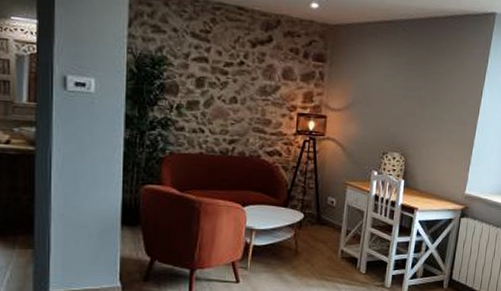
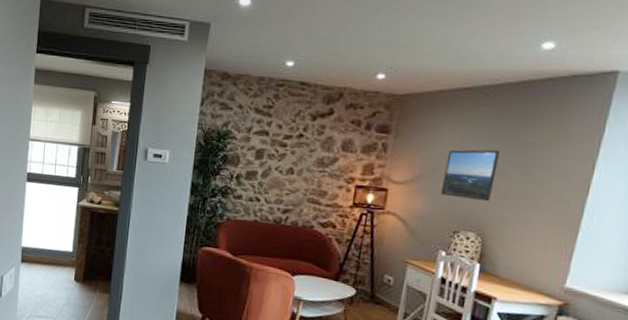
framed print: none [371,78,416,125] -> present [440,149,501,202]

